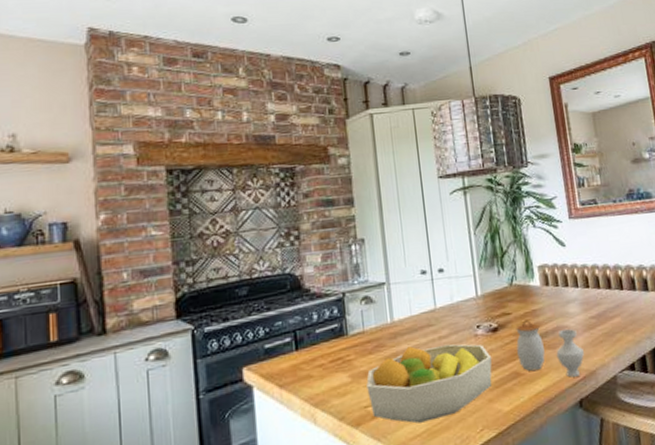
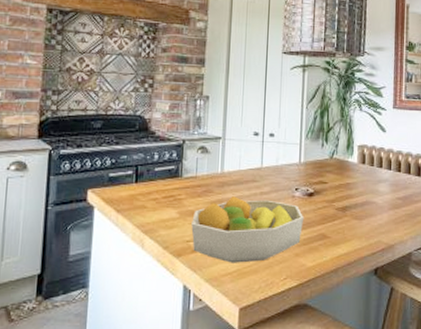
jar: present [516,319,584,378] -> none [327,190,386,247]

